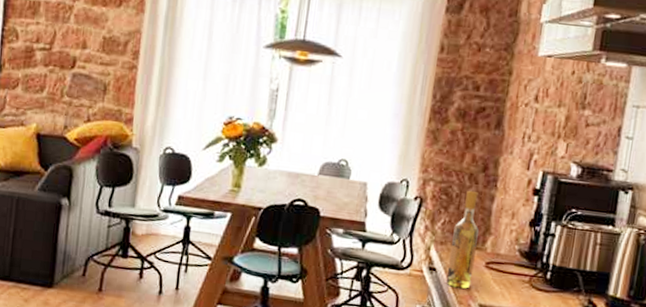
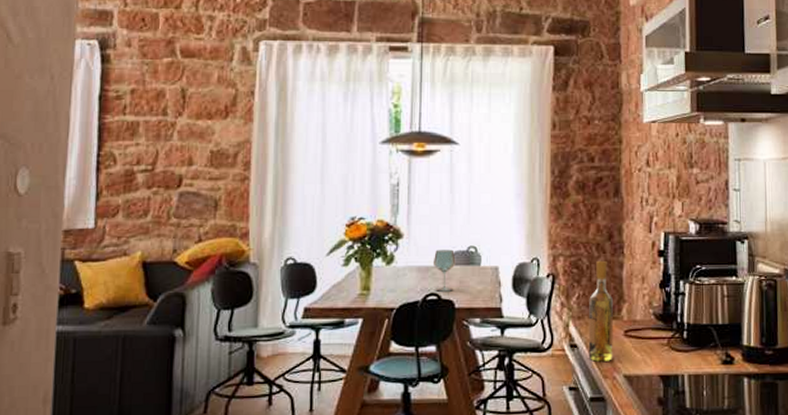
wine glass: none [302,158,326,200] -> present [433,249,456,292]

